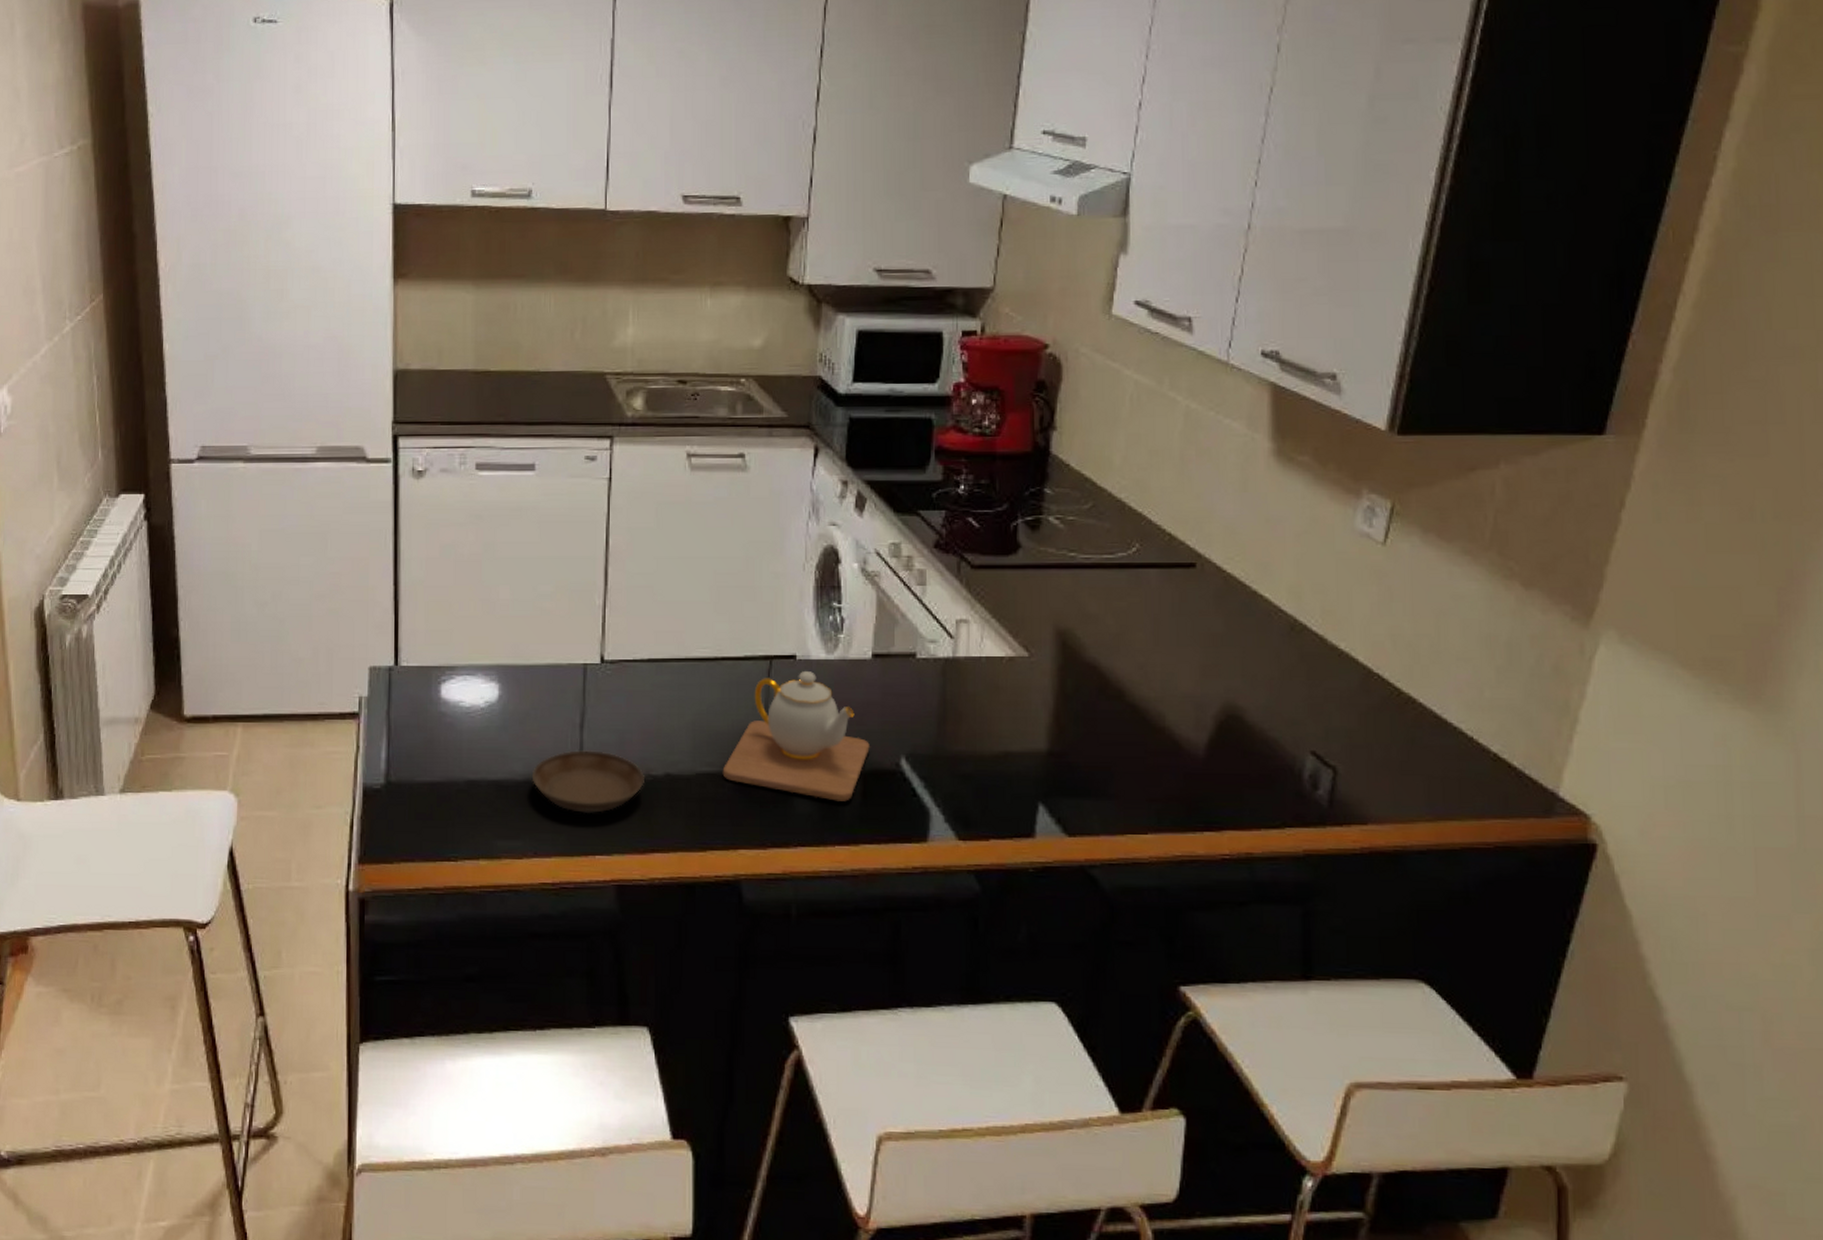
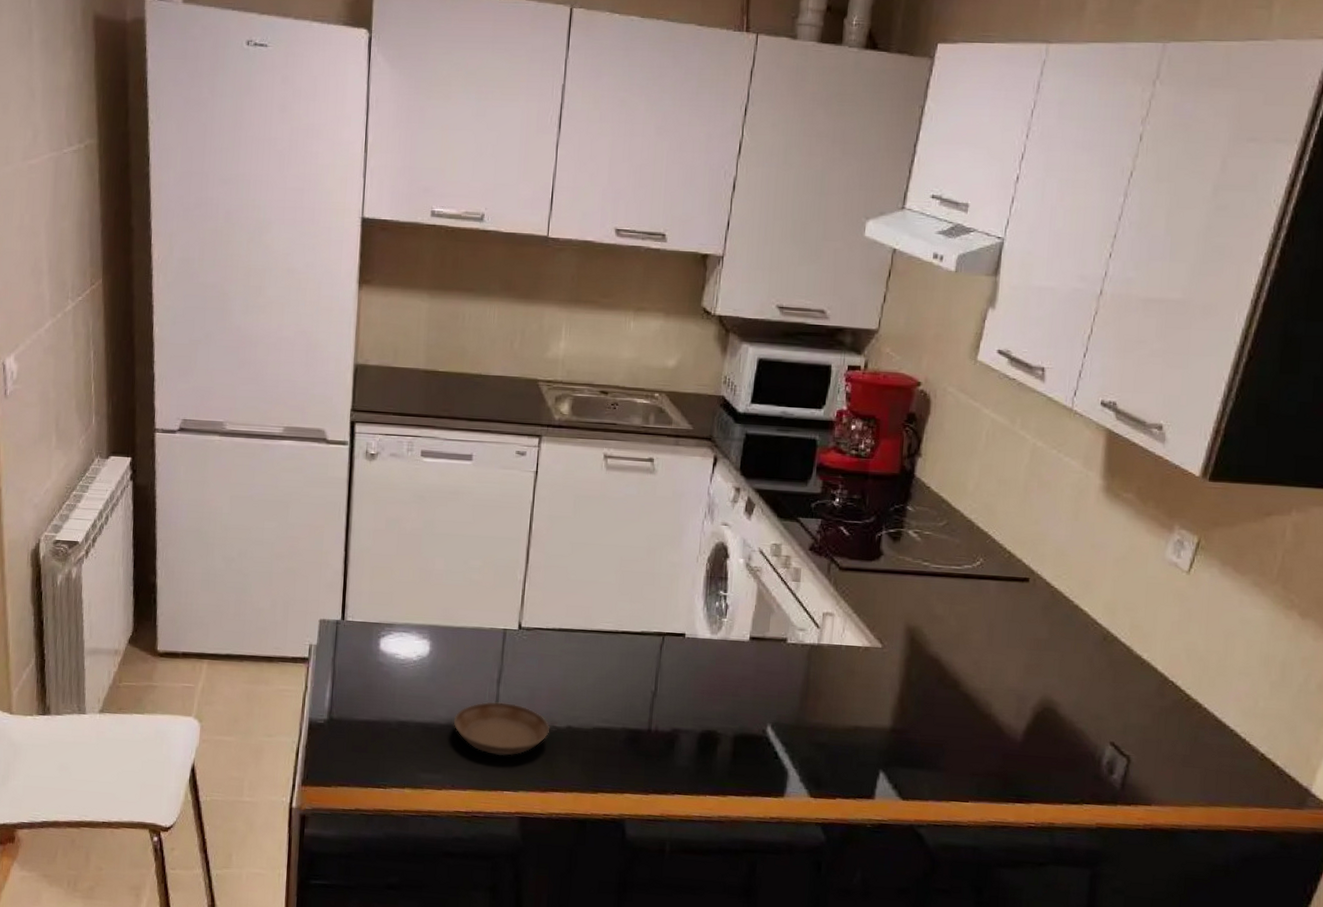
teapot: present [722,671,870,802] -> none [615,648,742,759]

